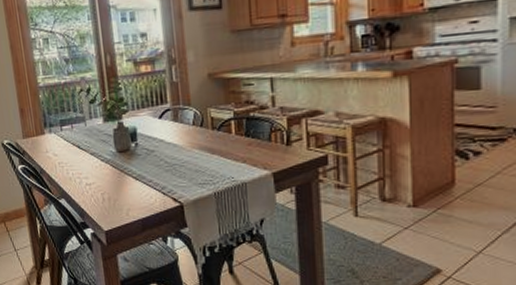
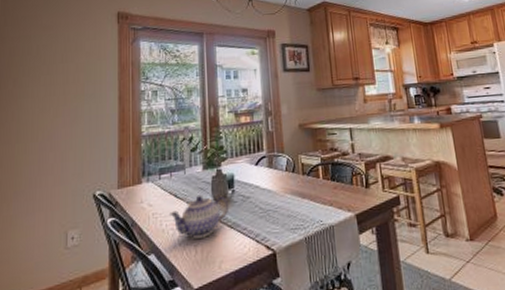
teapot: none [73,147,133,188] -> present [168,195,229,239]

